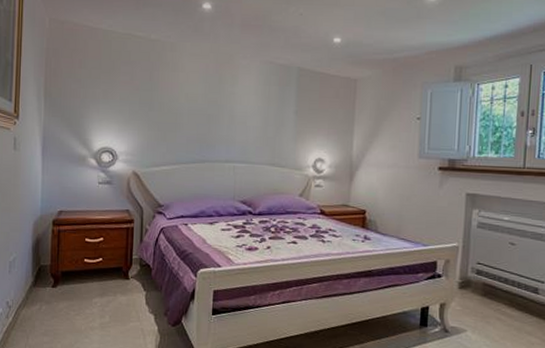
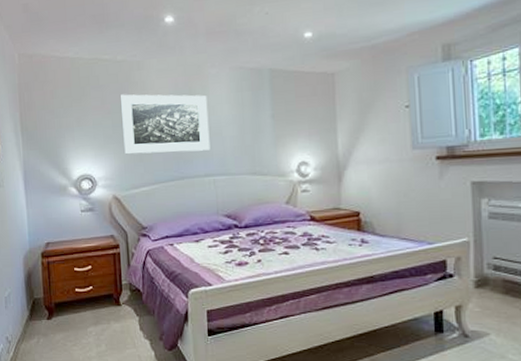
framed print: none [149,73,236,138] -> present [120,94,210,155]

